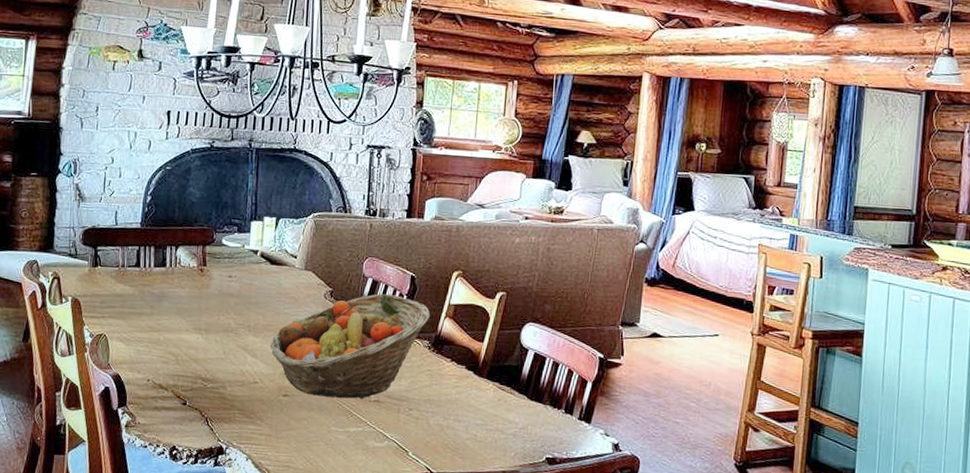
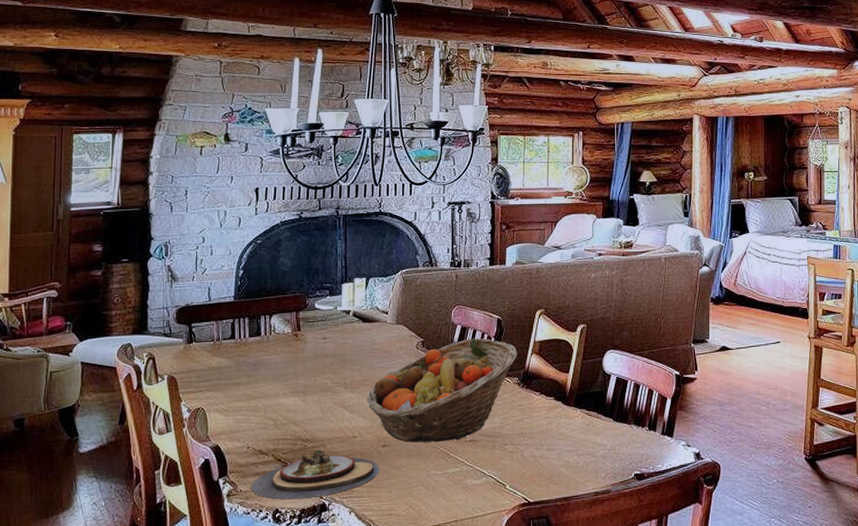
plate: none [149,391,279,440] -> present [251,450,380,500]

